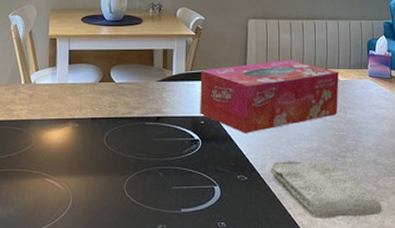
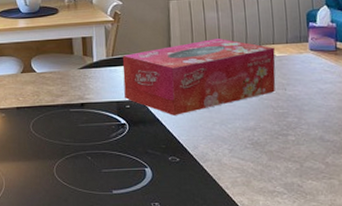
washcloth: present [270,160,383,218] -> none [203,139,334,198]

